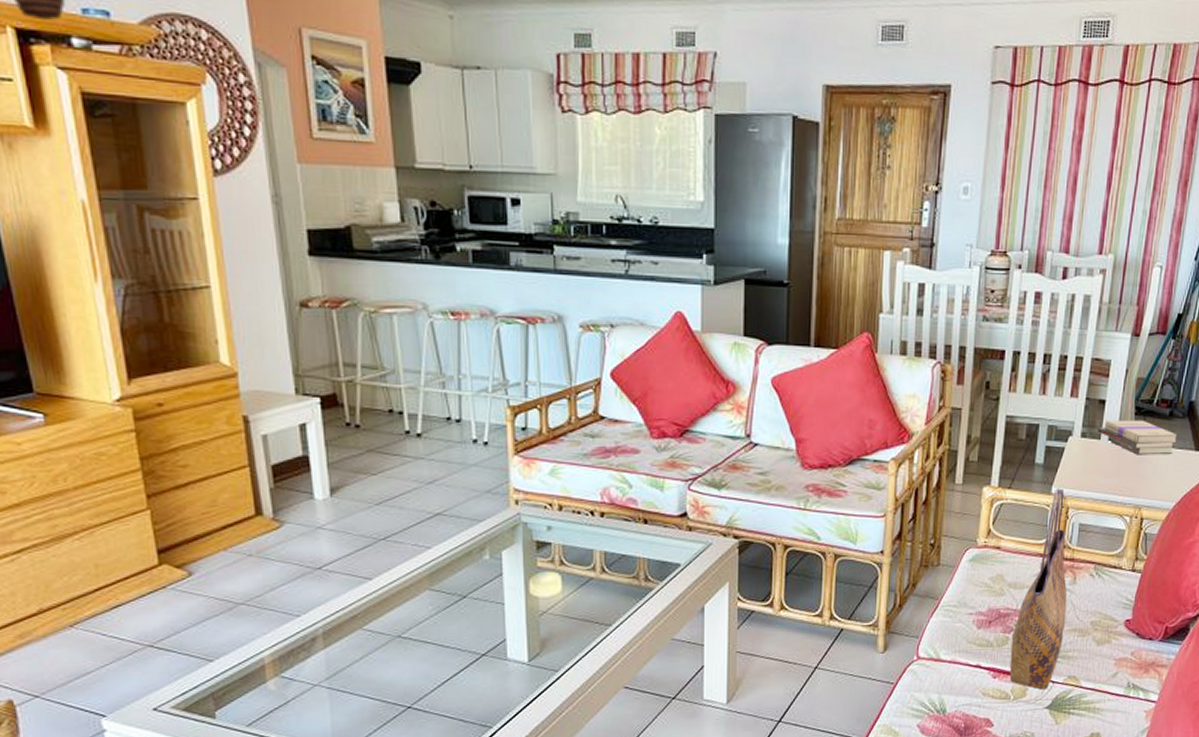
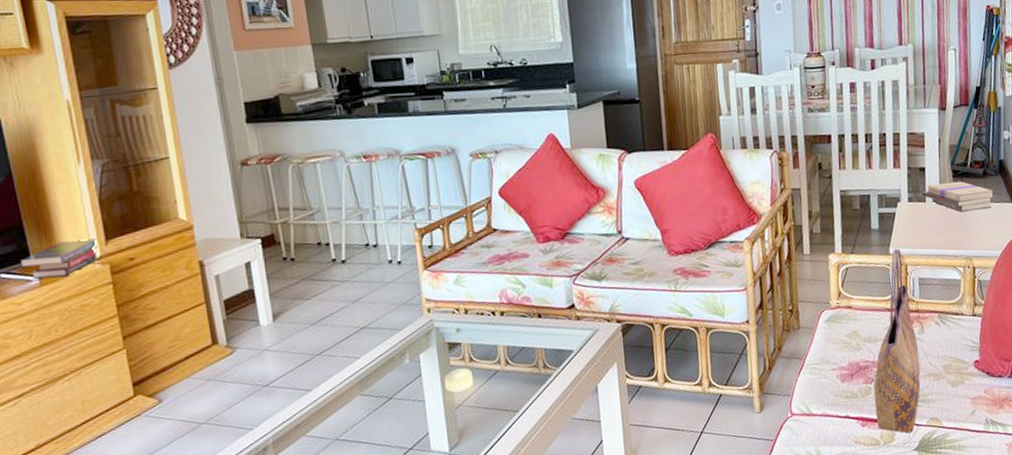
books: none [20,375,118,416] -> present [20,238,98,279]

